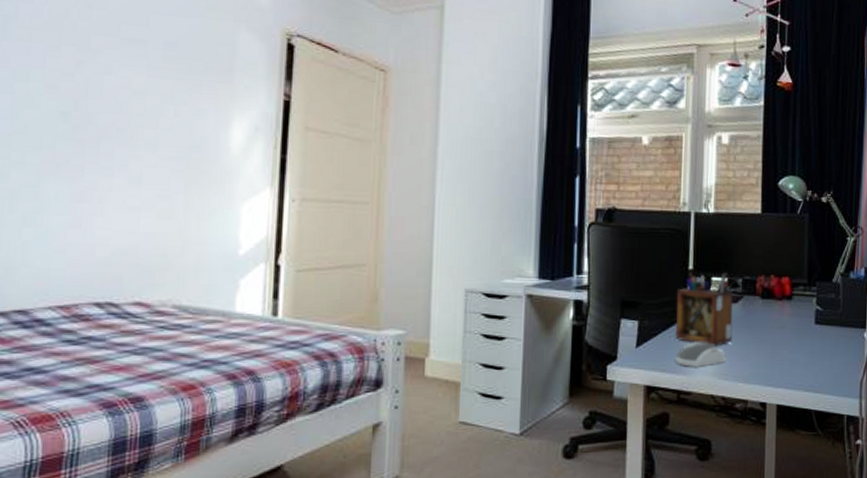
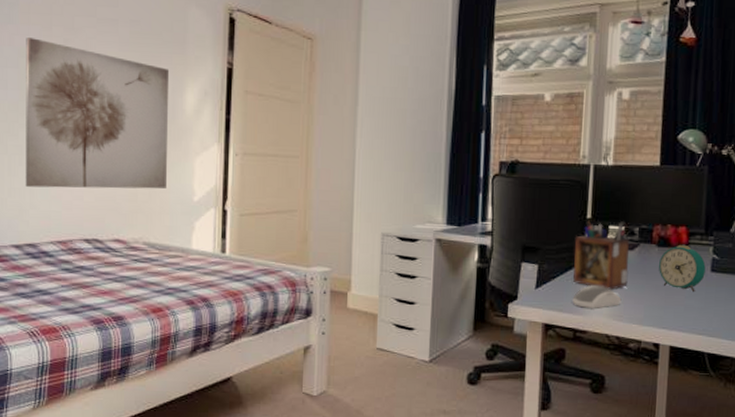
wall art: none [16,57,212,241] -> present [25,38,170,189]
alarm clock: none [763,295,810,347] -> present [659,244,706,293]

